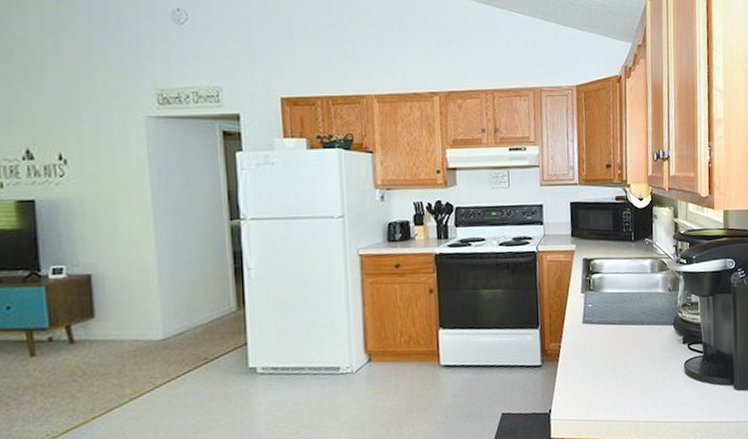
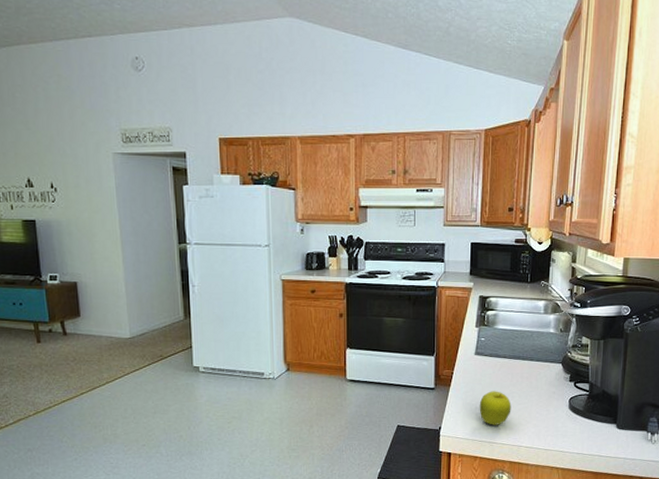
fruit: none [591,361,626,401] -> present [479,391,511,425]

